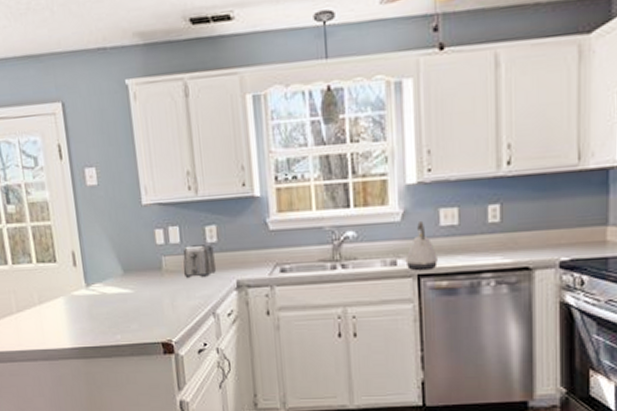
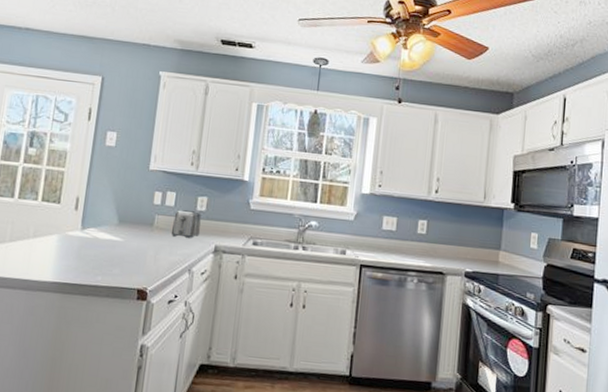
kettle: present [405,220,438,271] -> none [352,222,377,263]

